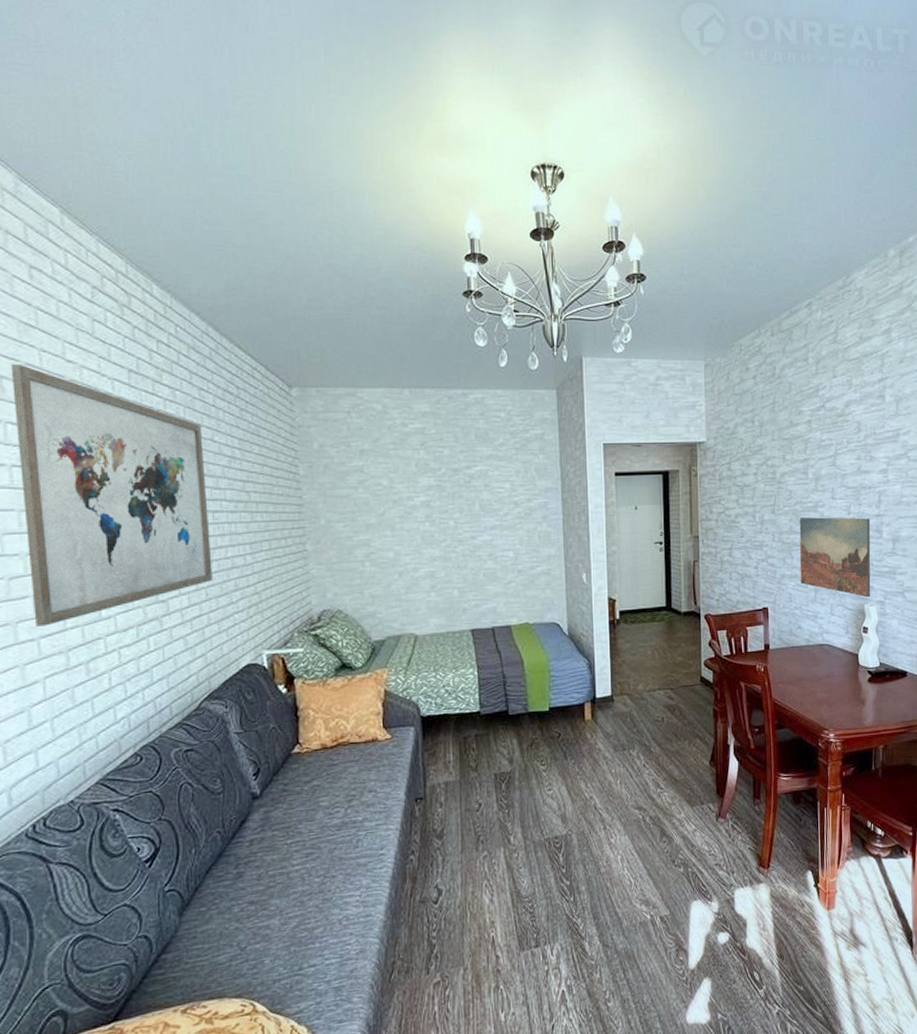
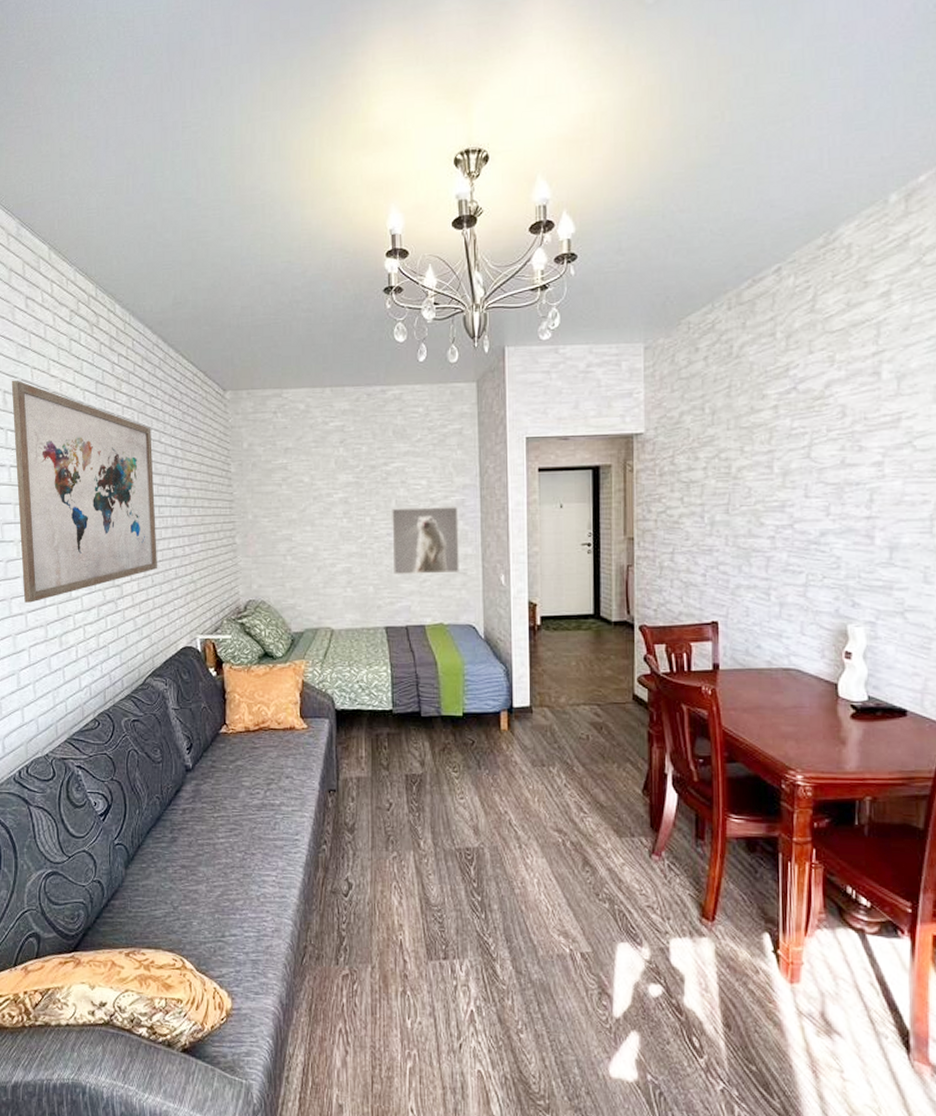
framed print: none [476,509,543,578] -> present [392,507,459,575]
wall art: present [799,517,871,598] -> none [760,519,858,617]

